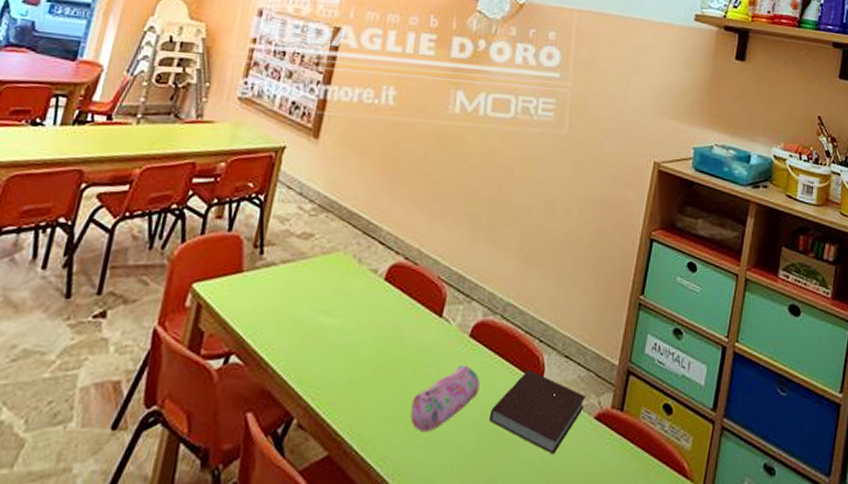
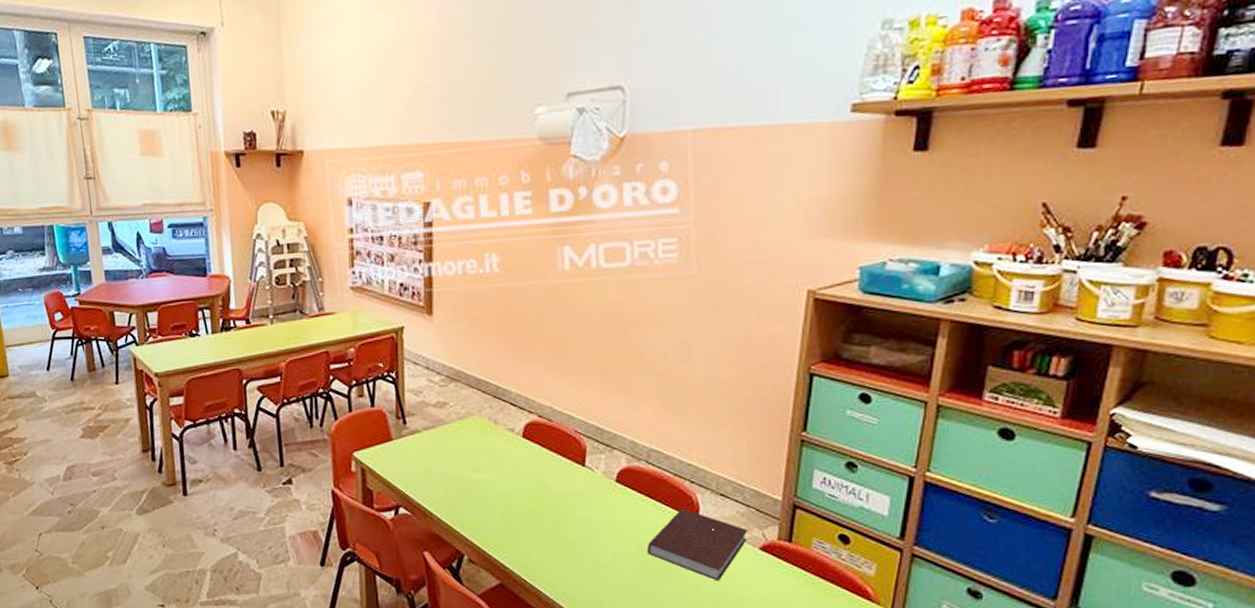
pencil case: present [410,365,480,433] -> none [569,507,633,564]

